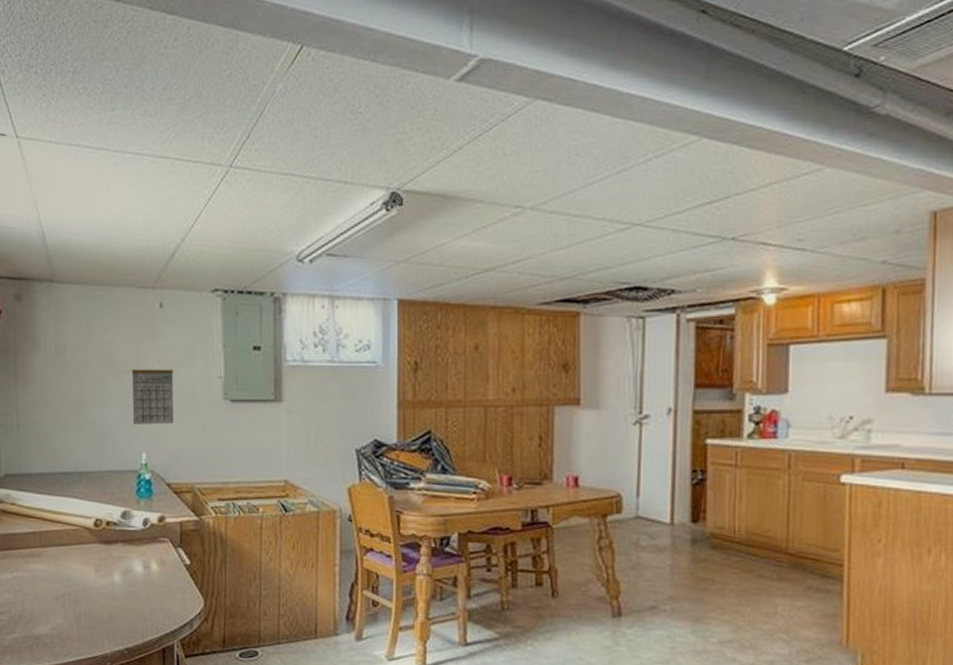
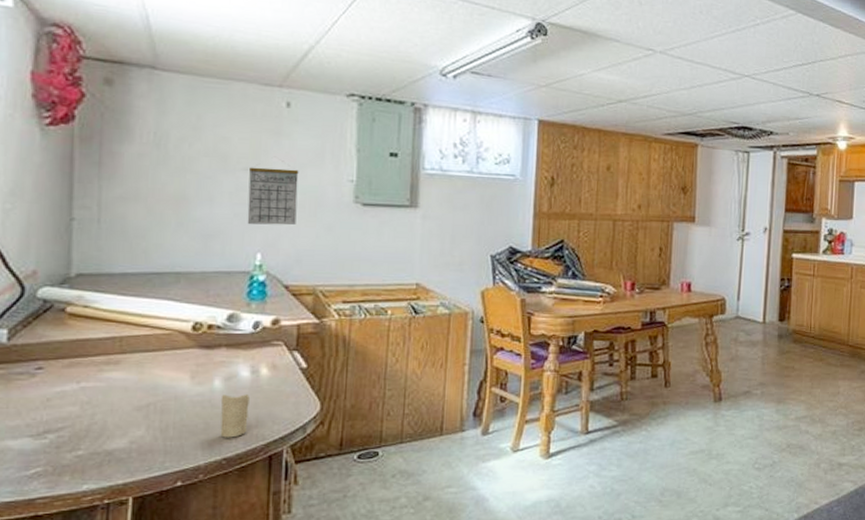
candle: none [120,588,144,630] -> present [220,394,249,438]

